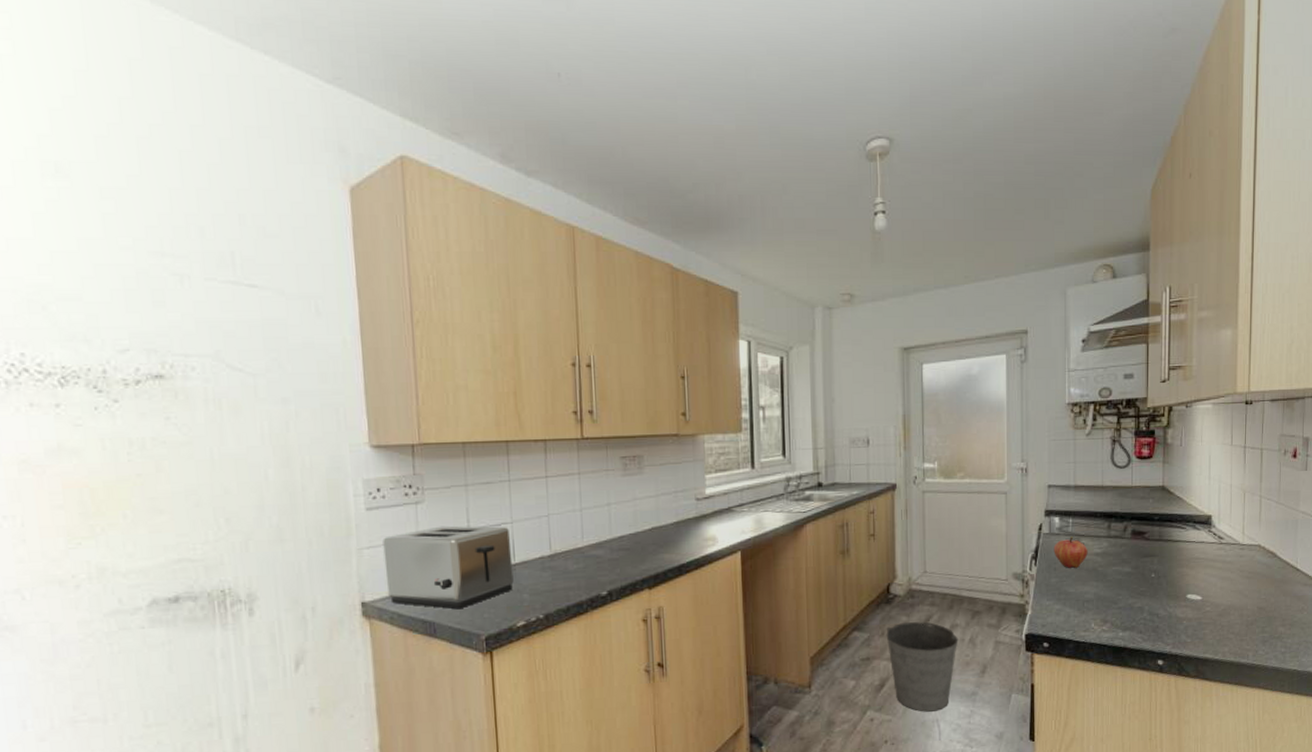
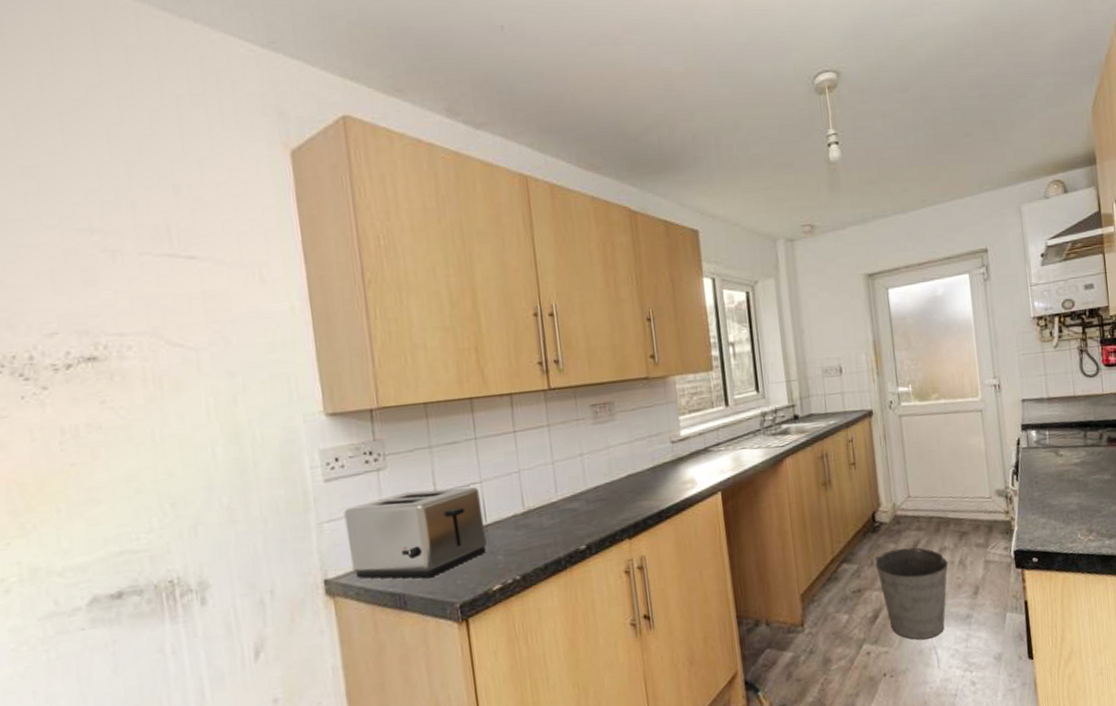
fruit: present [1053,537,1088,569] -> none [1033,449,1067,481]

